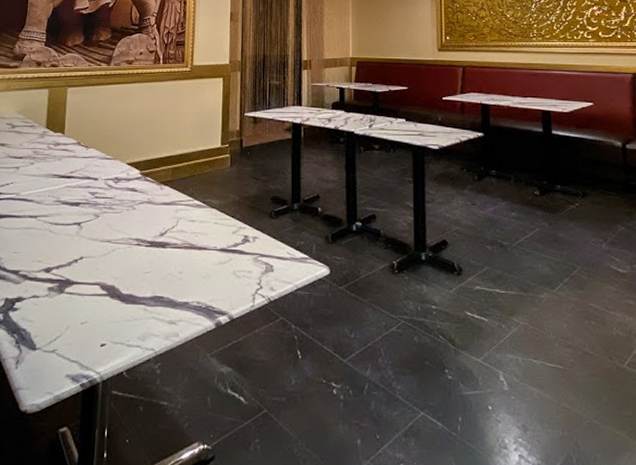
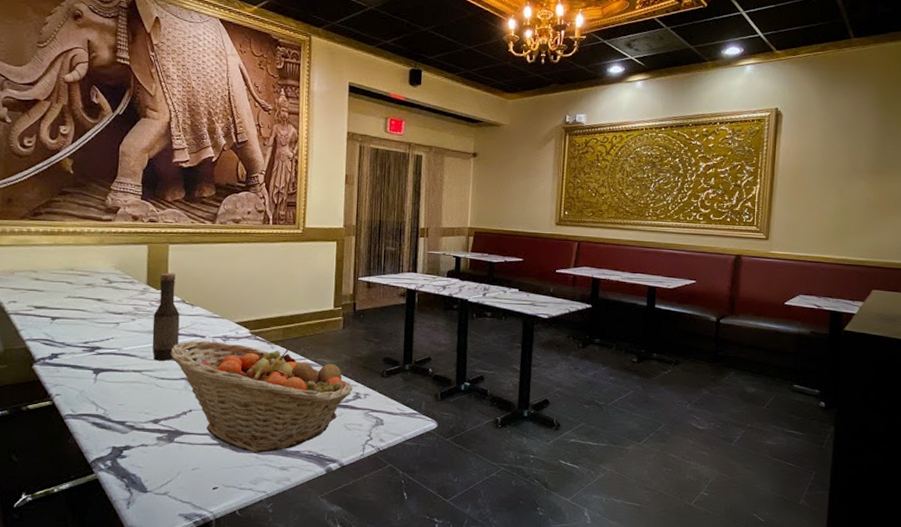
bottle: none [47,115,75,205] -> present [152,272,180,361]
fruit basket: none [65,184,241,305] -> present [171,341,353,453]

